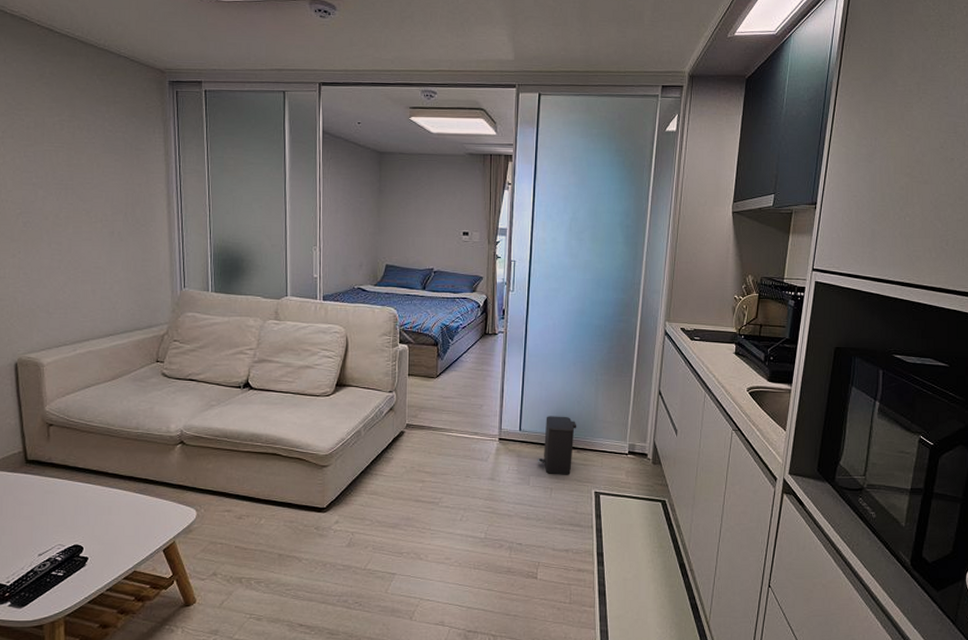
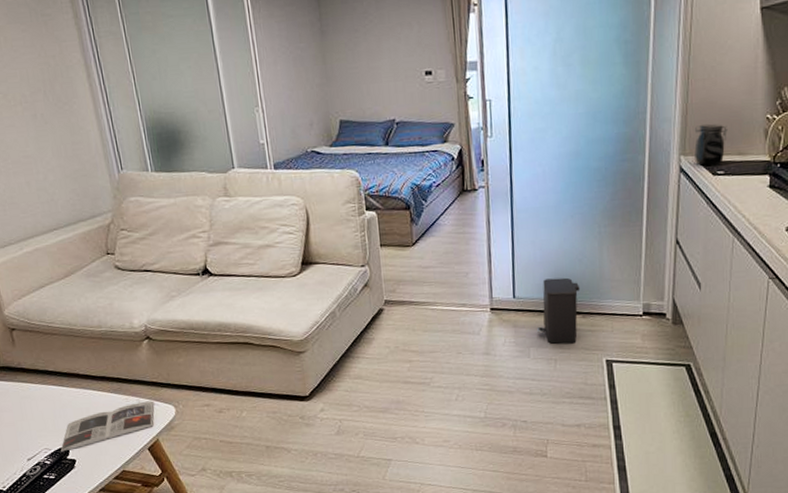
magazine: none [75,503,177,549] -> present [60,401,155,452]
jar: none [677,297,704,333] -> present [694,123,727,167]

